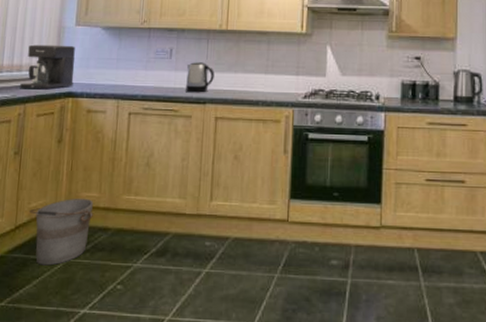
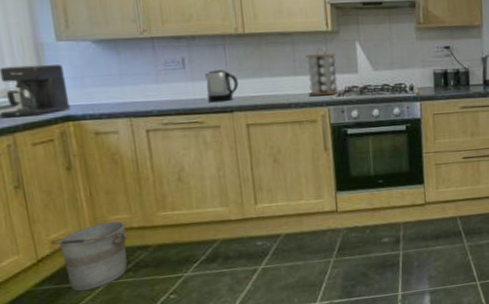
spice rack: none [276,48,307,97] -> present [305,47,340,96]

